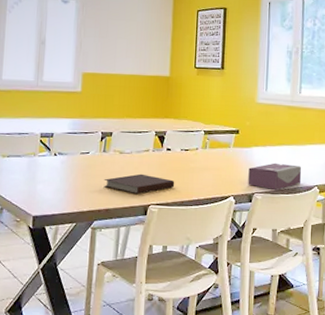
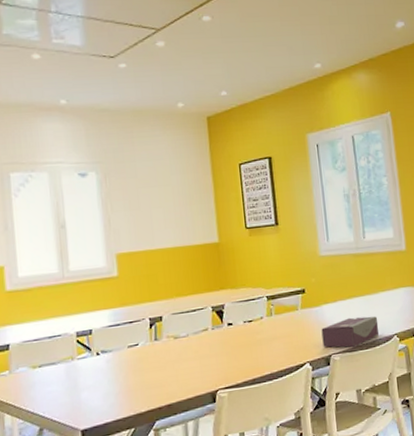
notebook: present [103,173,175,195] -> none [160,356,243,382]

